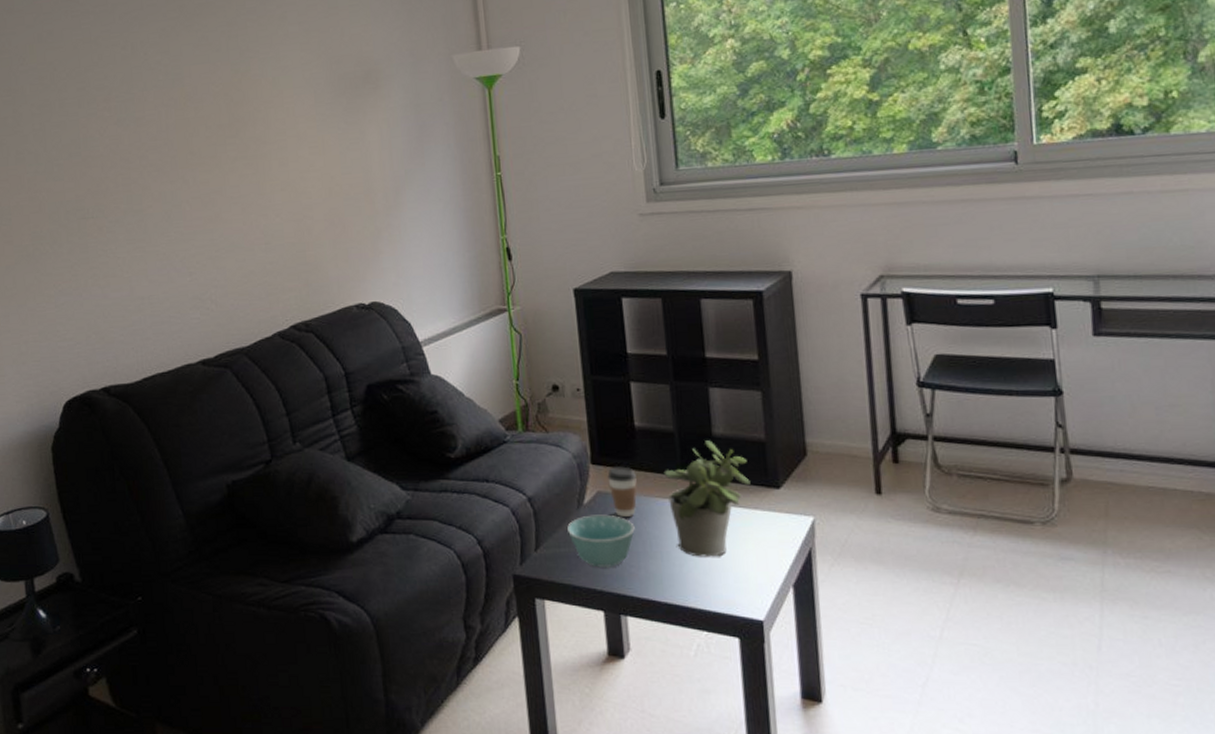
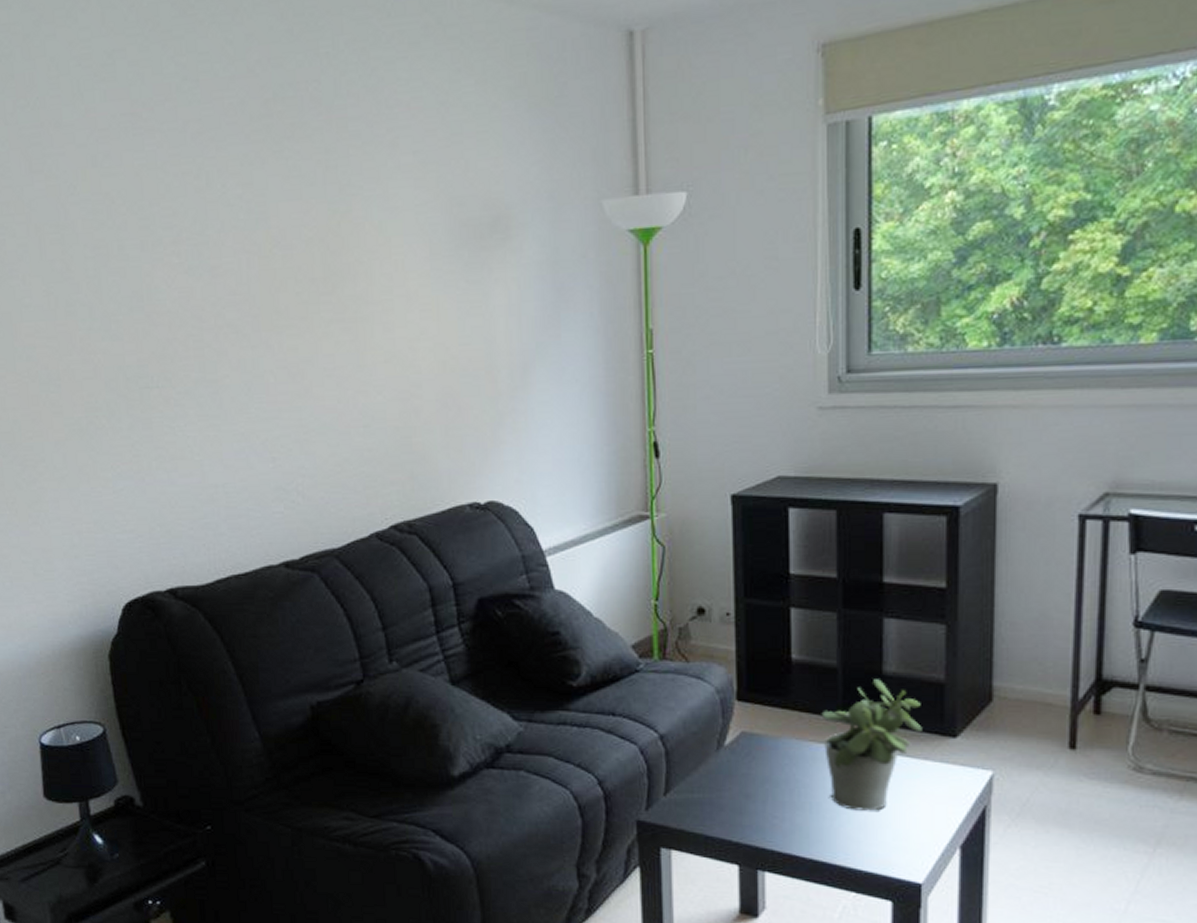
bowl: present [567,514,635,569] -> none [704,758,782,819]
coffee cup: present [607,466,638,517] -> none [755,704,789,762]

